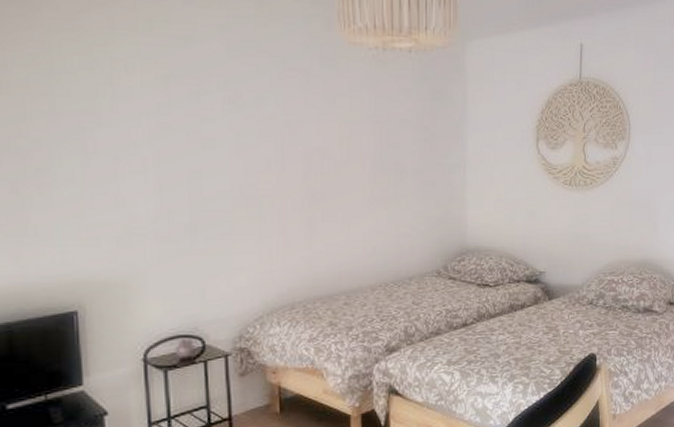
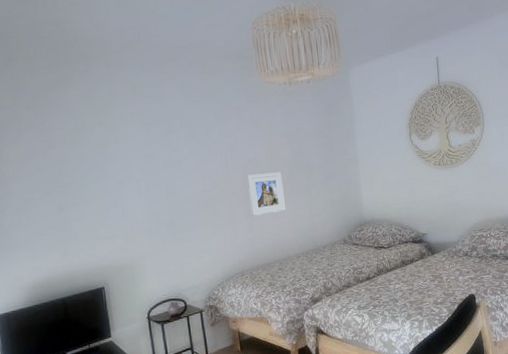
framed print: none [311,169,361,227] -> present [247,172,286,216]

